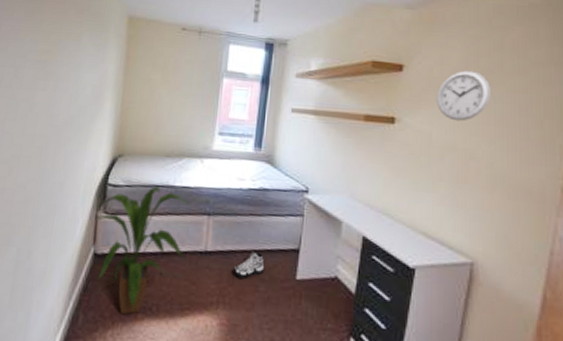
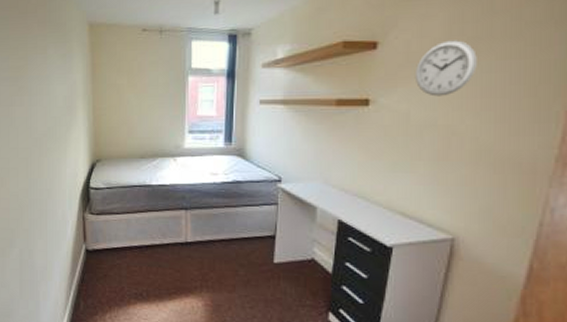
house plant: present [96,186,189,315] -> none [83,187,166,300]
sneaker: present [233,249,265,280] -> none [213,238,243,266]

